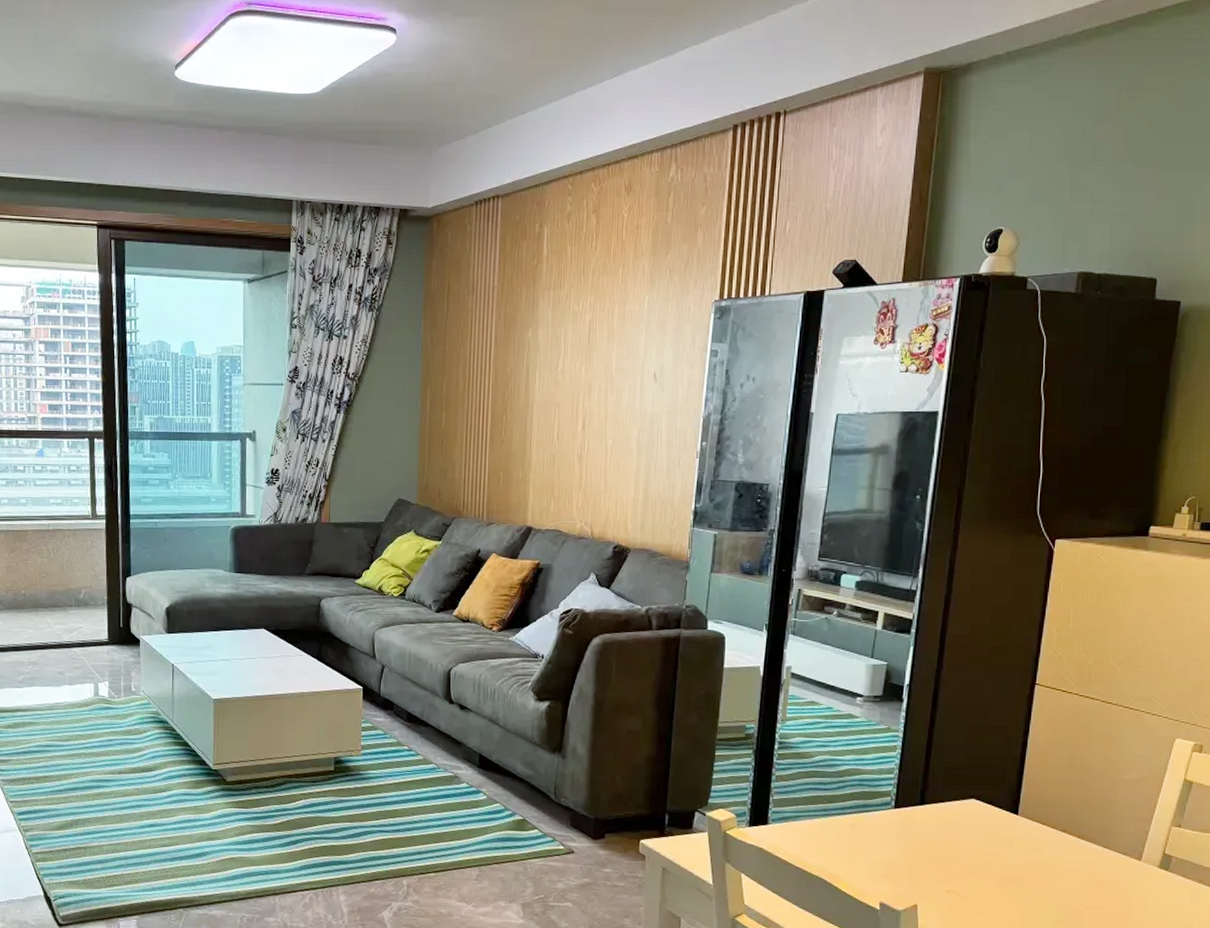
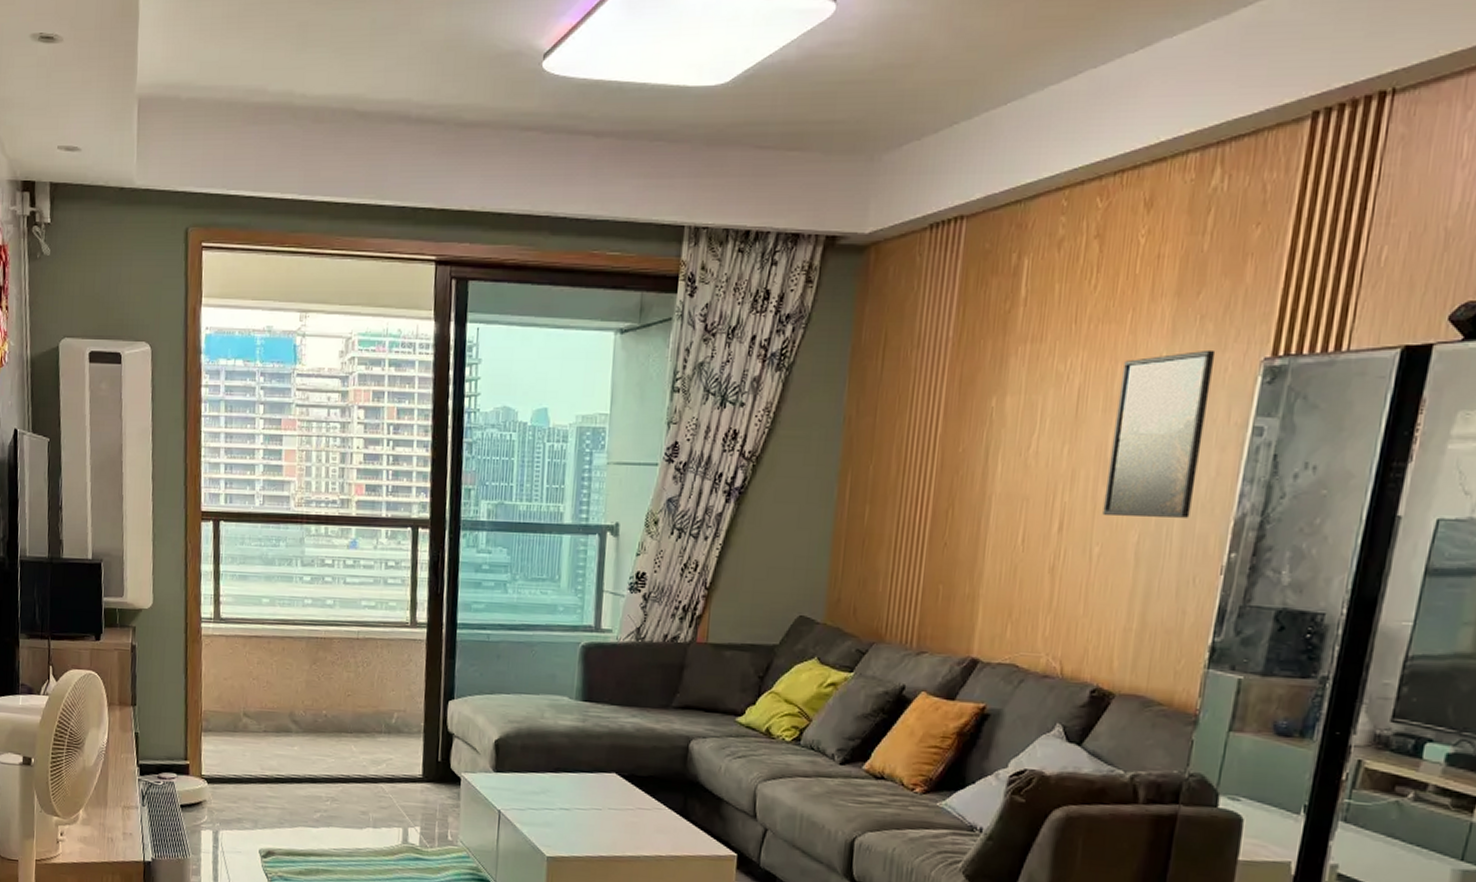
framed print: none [612,294,682,417] -> present [1102,349,1216,518]

